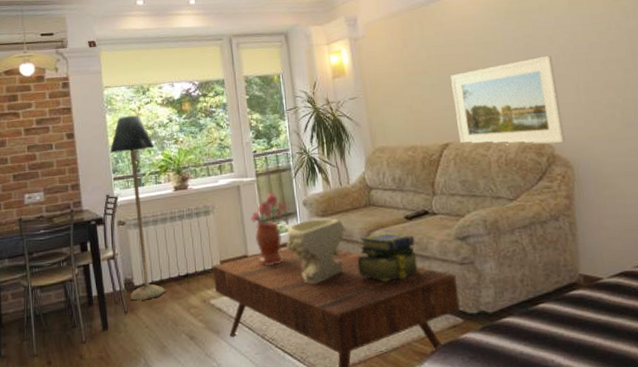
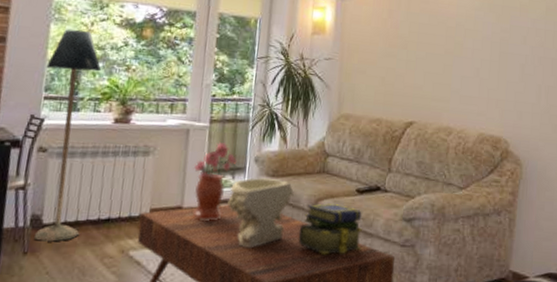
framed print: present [451,55,565,145] -> none [424,54,522,140]

